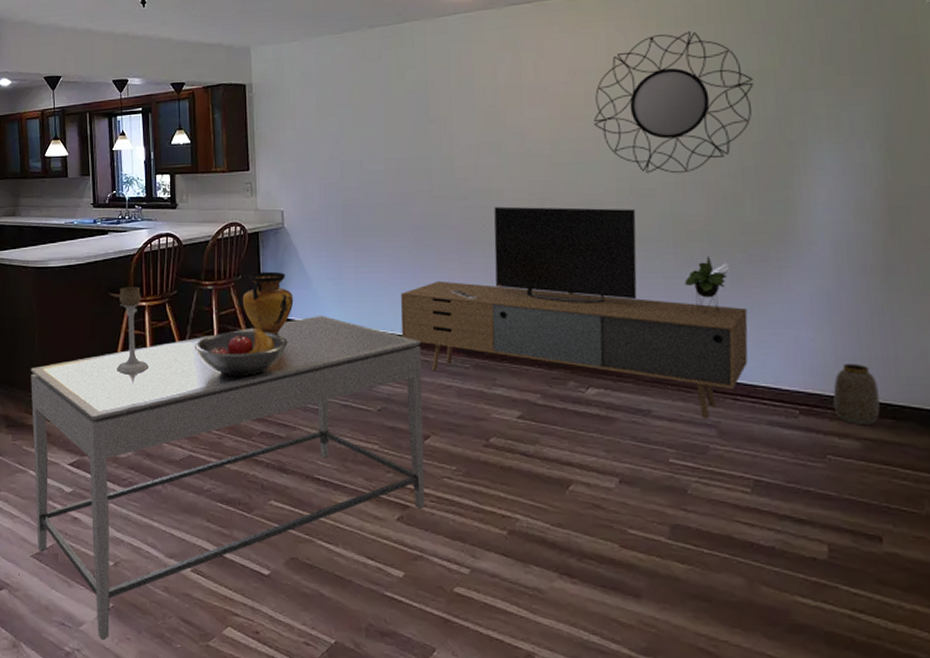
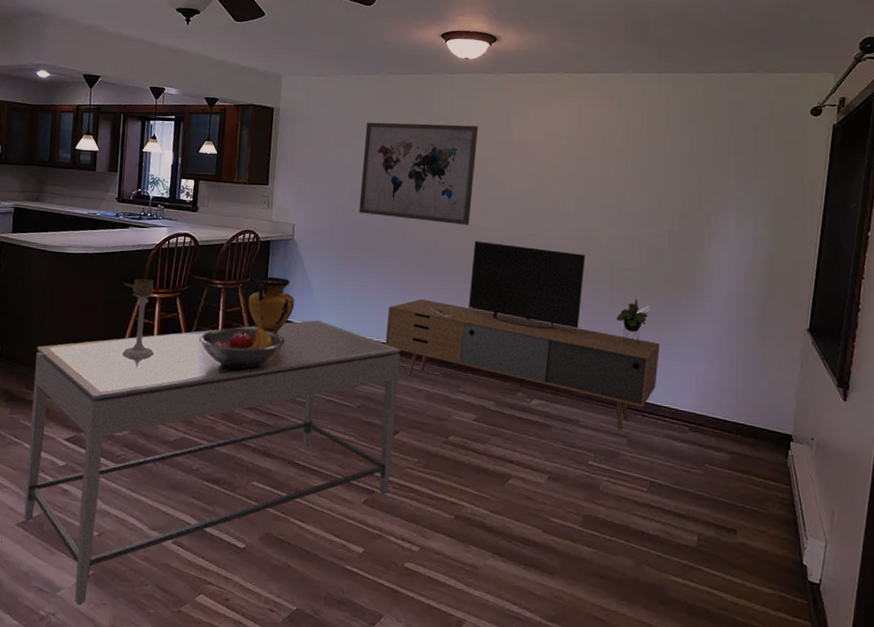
wall art: none [350,73,486,191] -> present [358,122,478,225]
home mirror: present [594,31,754,174] -> none [562,115,685,230]
vase: present [833,364,880,425] -> none [713,393,746,442]

